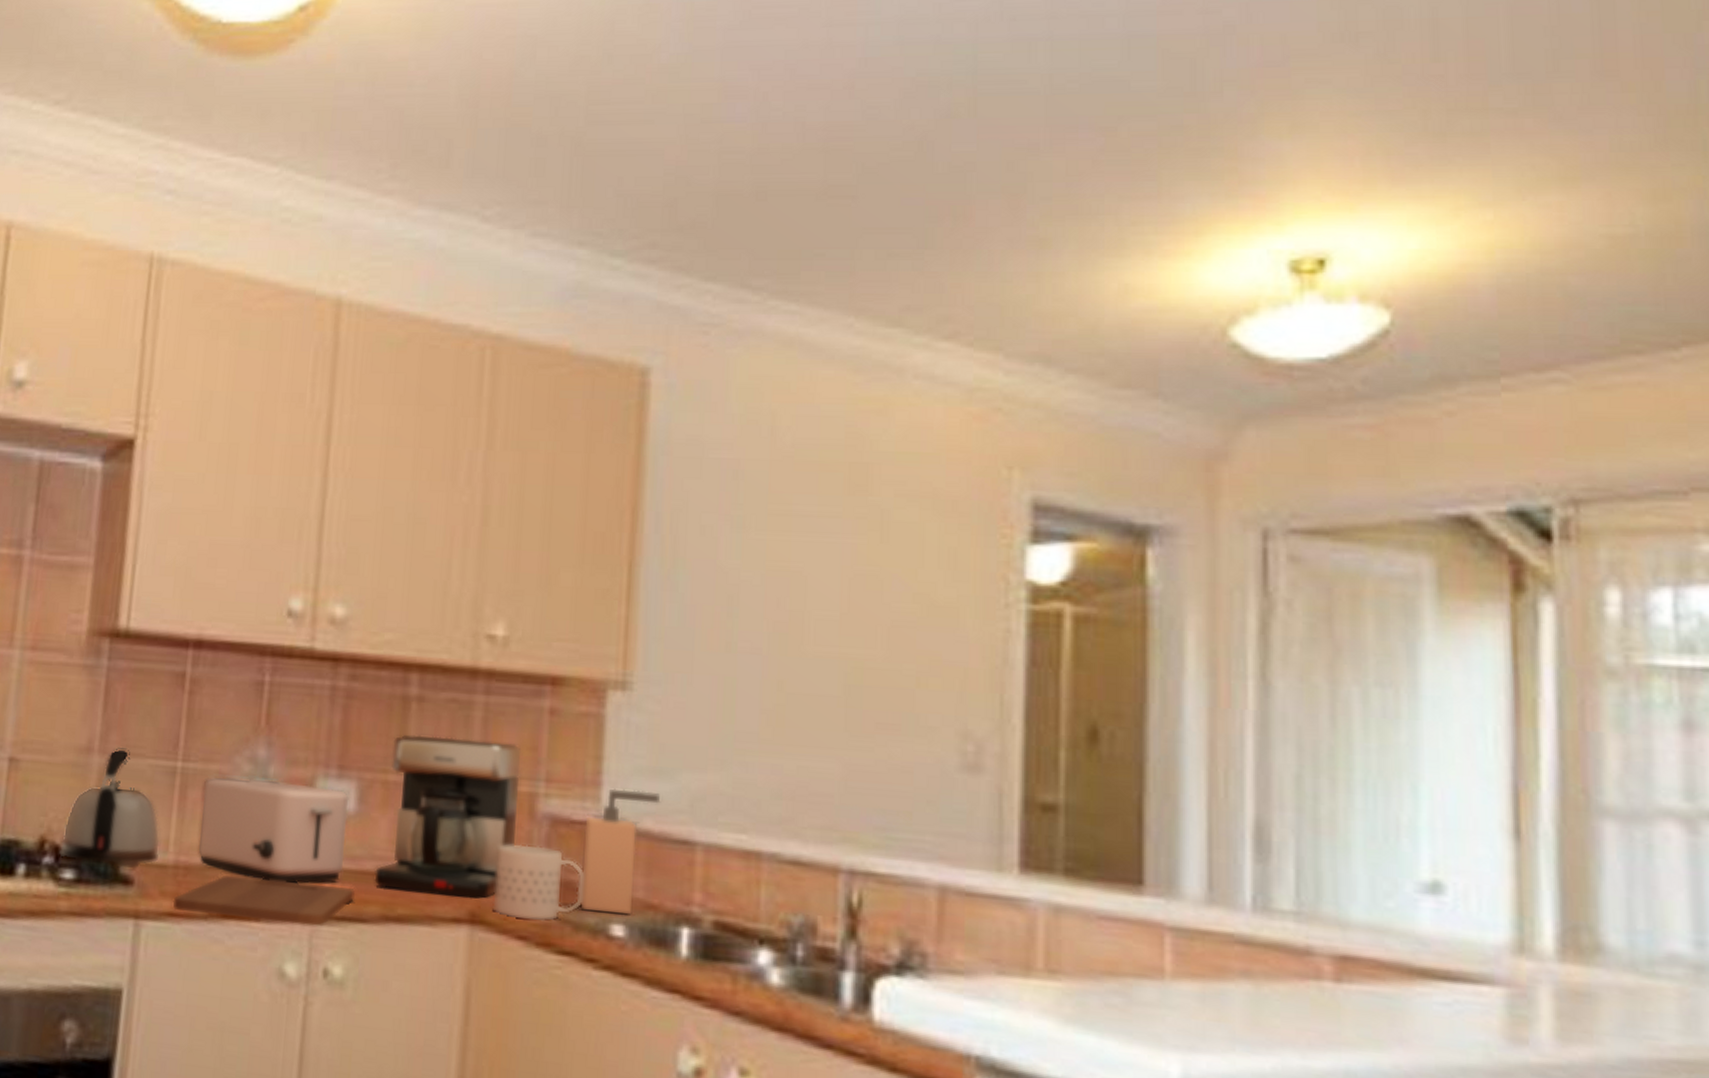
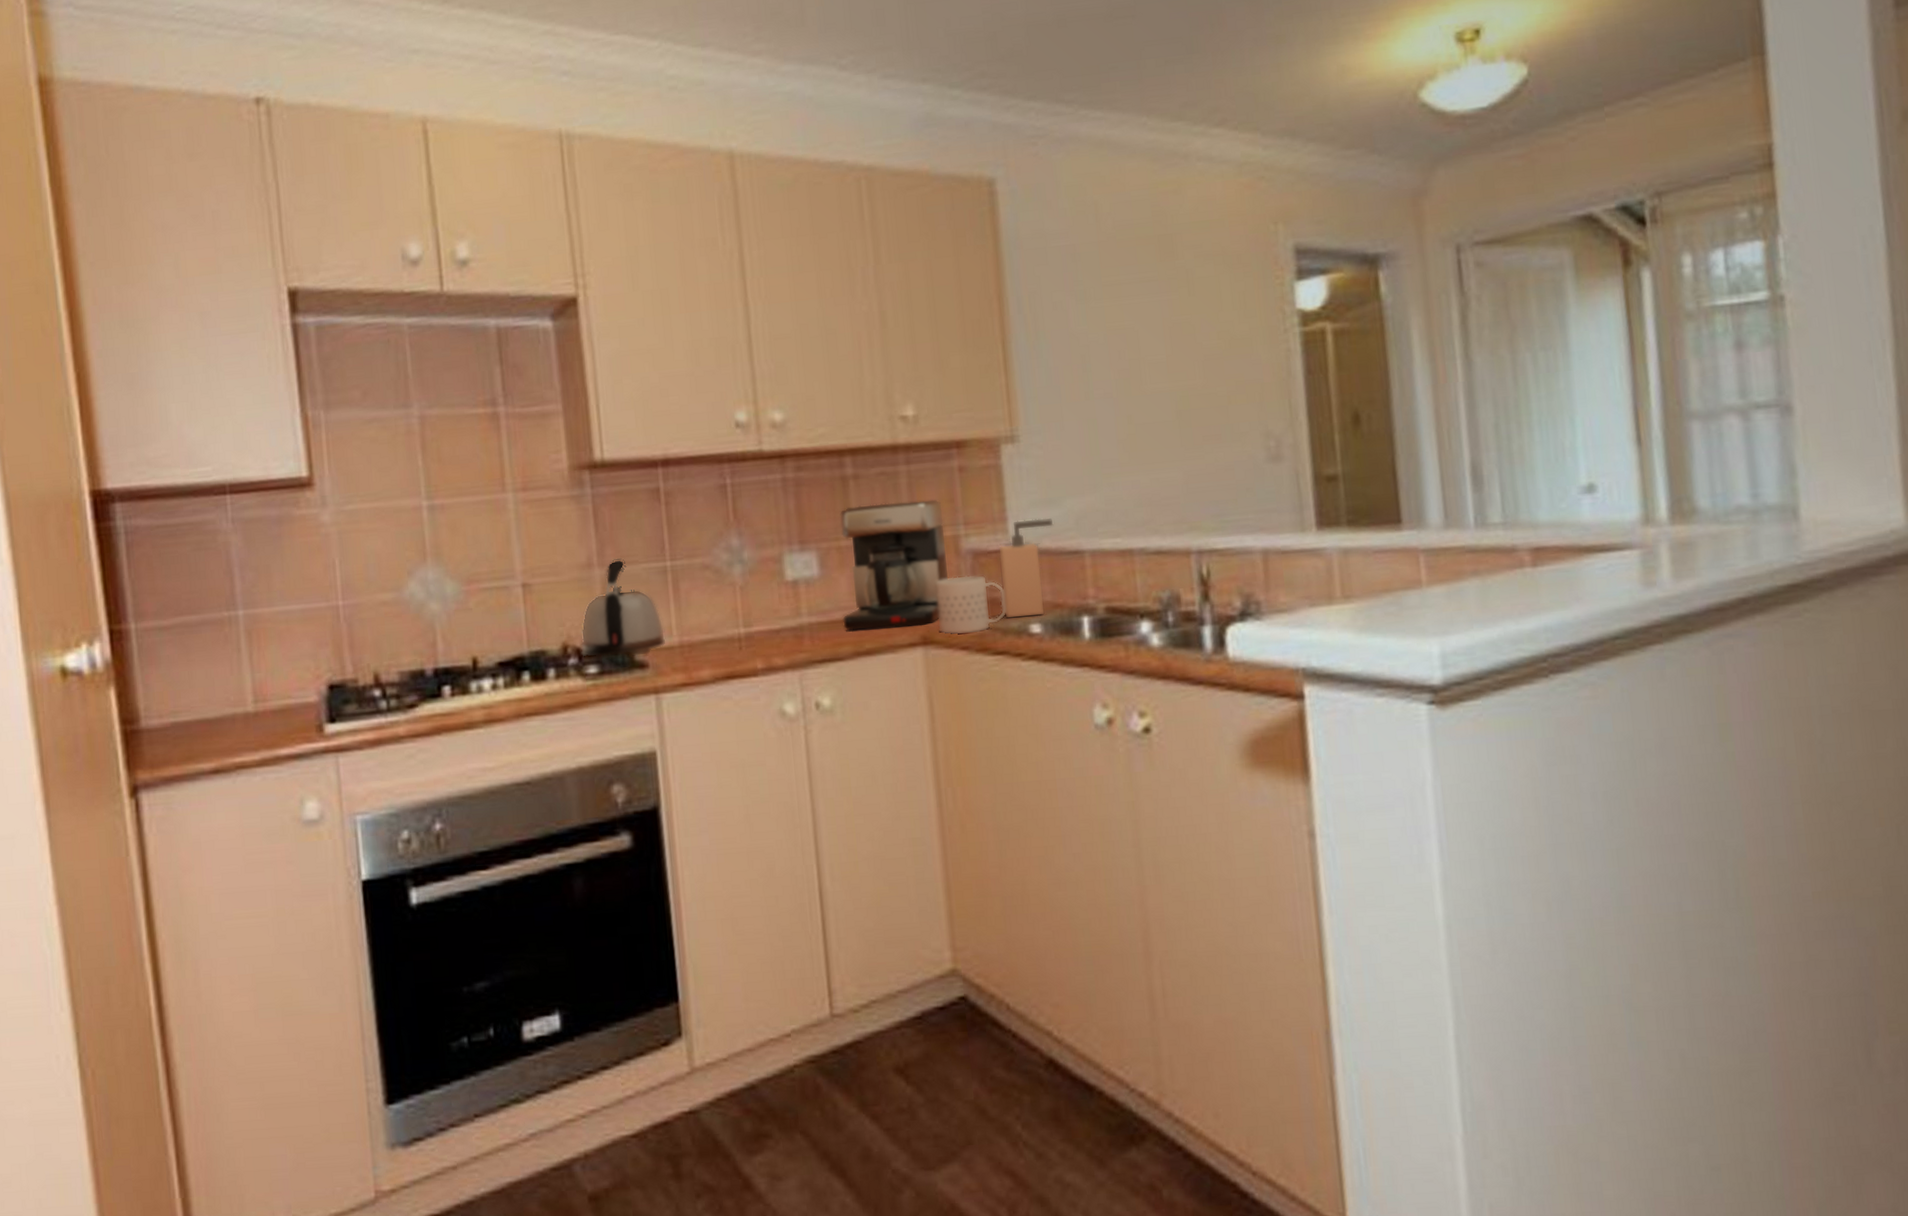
cutting board: present [173,875,355,927] -> none [684,636,830,680]
toaster: present [199,776,349,883] -> none [692,560,817,643]

